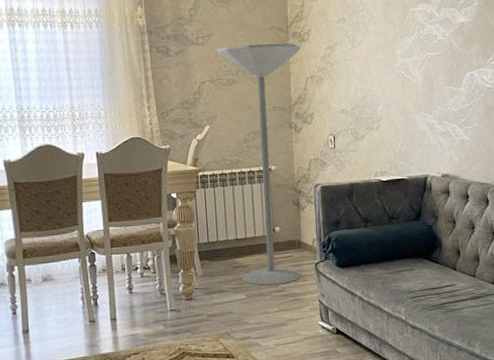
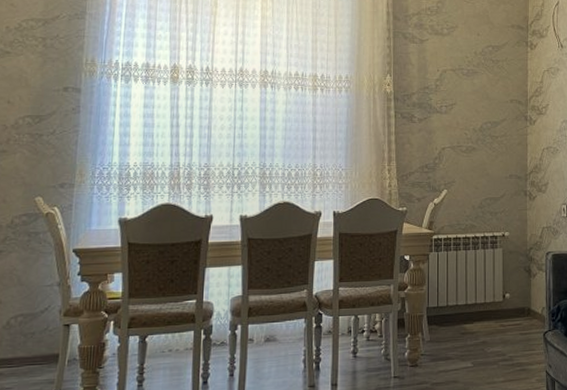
floor lamp: present [218,43,302,285] -> none [460,115,539,353]

